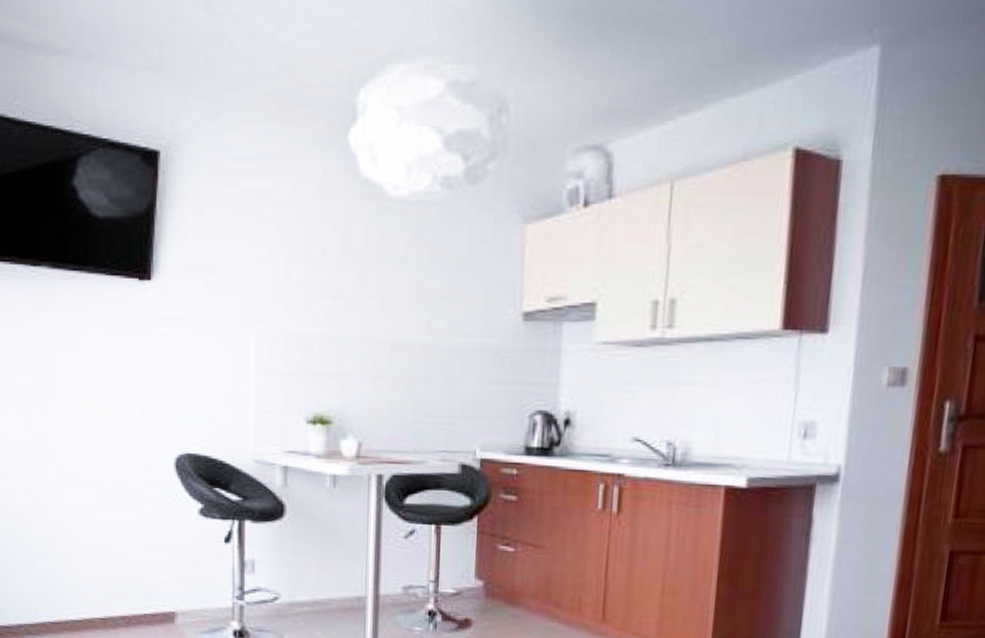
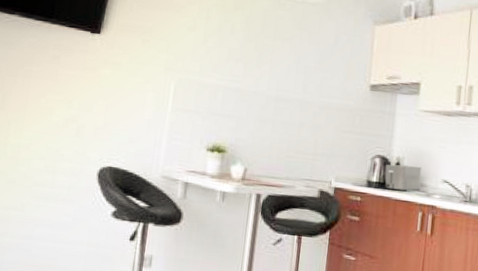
toaster: none [549,421,603,458] -> present [384,164,422,192]

